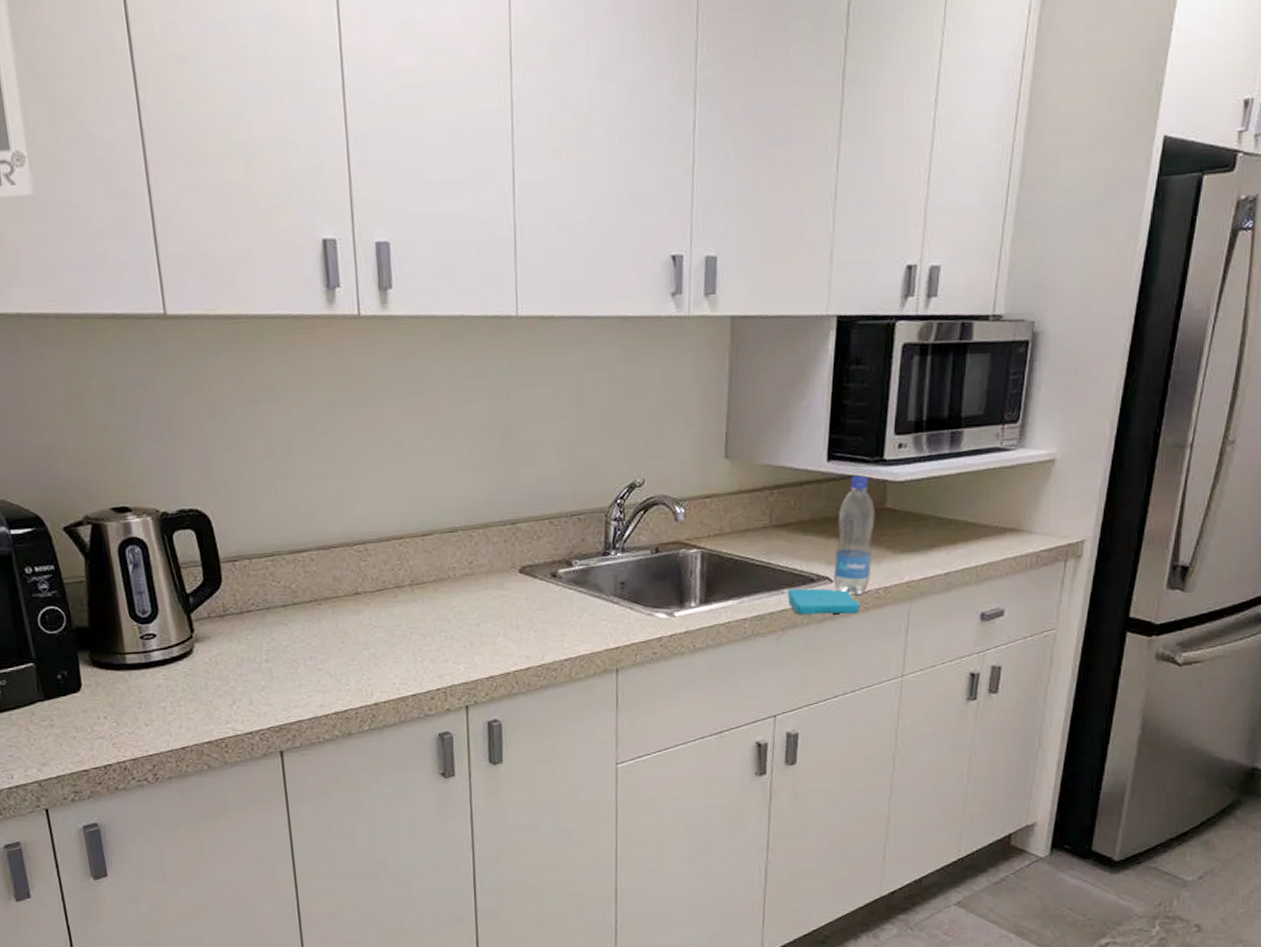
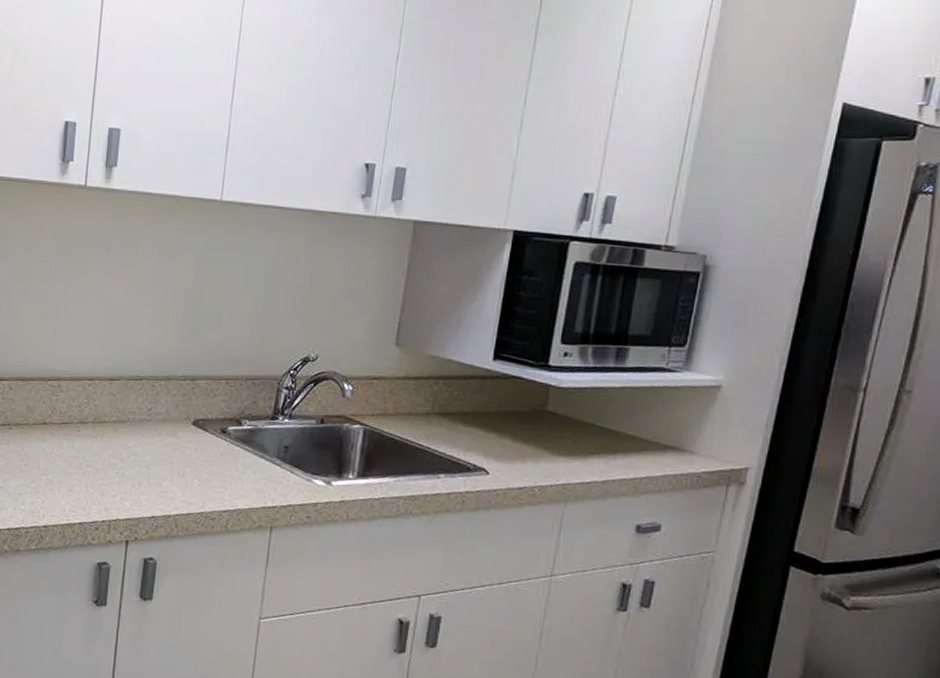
sponge: present [788,588,861,615] -> none [443,475,515,508]
bottle: present [833,475,875,596] -> none [489,377,536,491]

